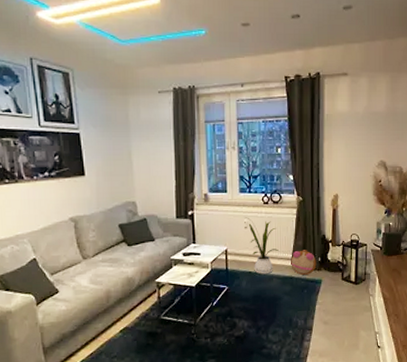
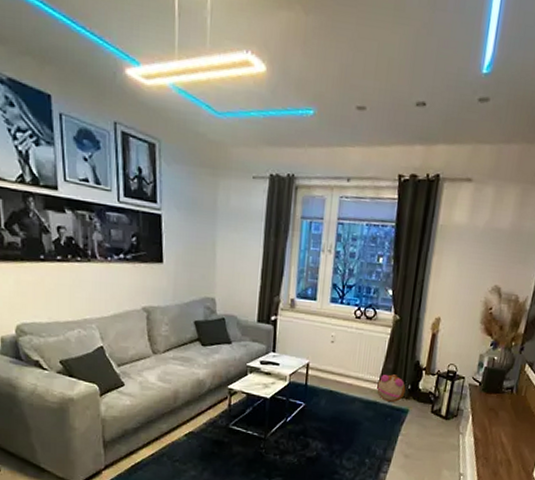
house plant: present [244,217,280,274] -> none [332,330,367,396]

